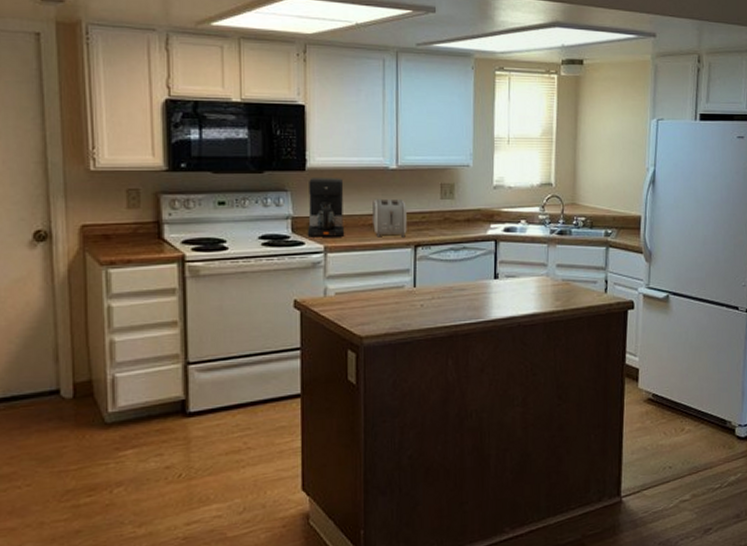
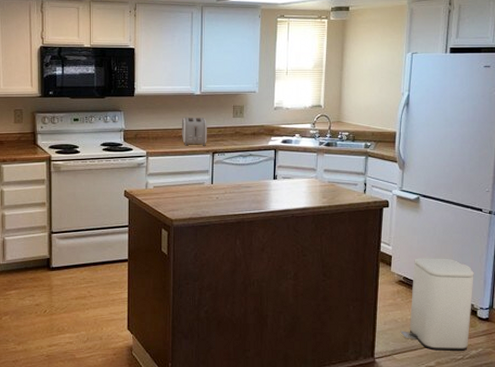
coffee maker: present [307,178,345,237] -> none [134,102,161,145]
pedal bin: none [650,367,731,481] -> present [400,258,474,351]

